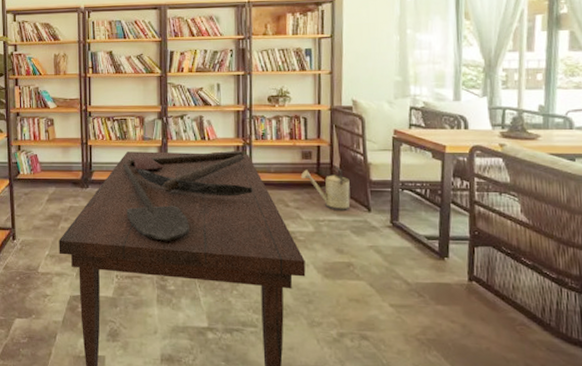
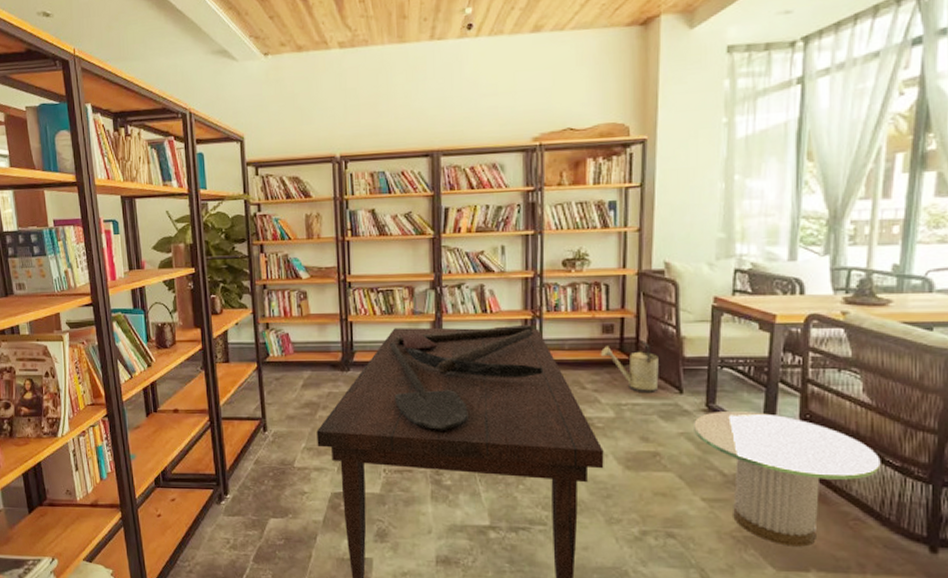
side table: none [381,228,540,349] -> present [694,412,881,547]

